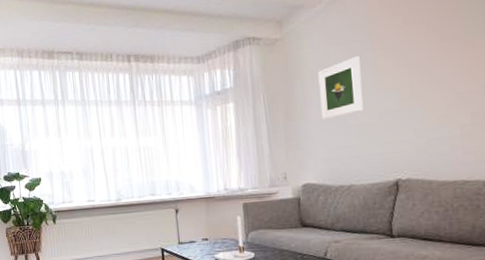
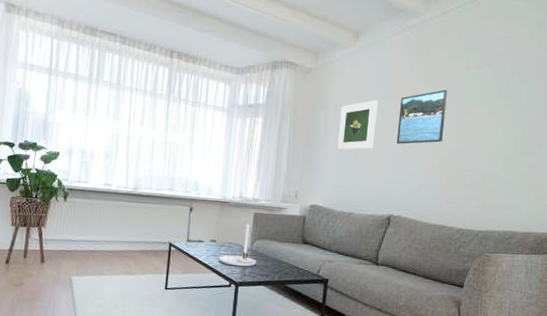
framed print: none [386,26,447,100] -> present [396,89,447,145]

